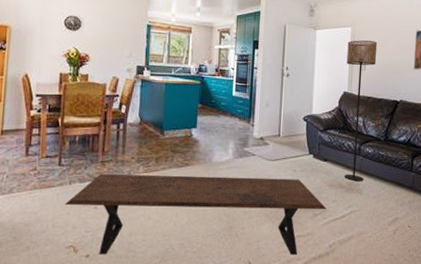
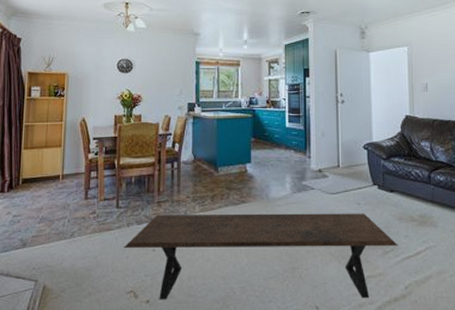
floor lamp: present [344,40,378,181] -> none [405,59,439,213]

